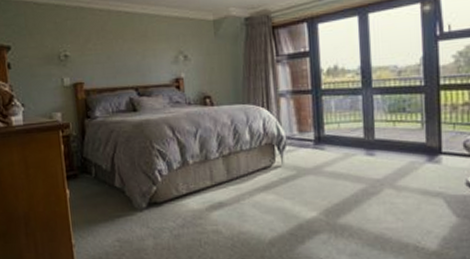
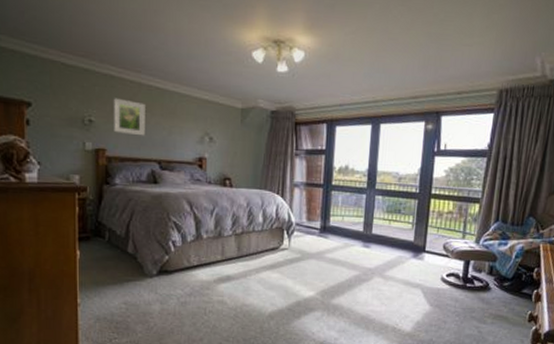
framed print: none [85,29,119,65] -> present [113,98,145,136]

